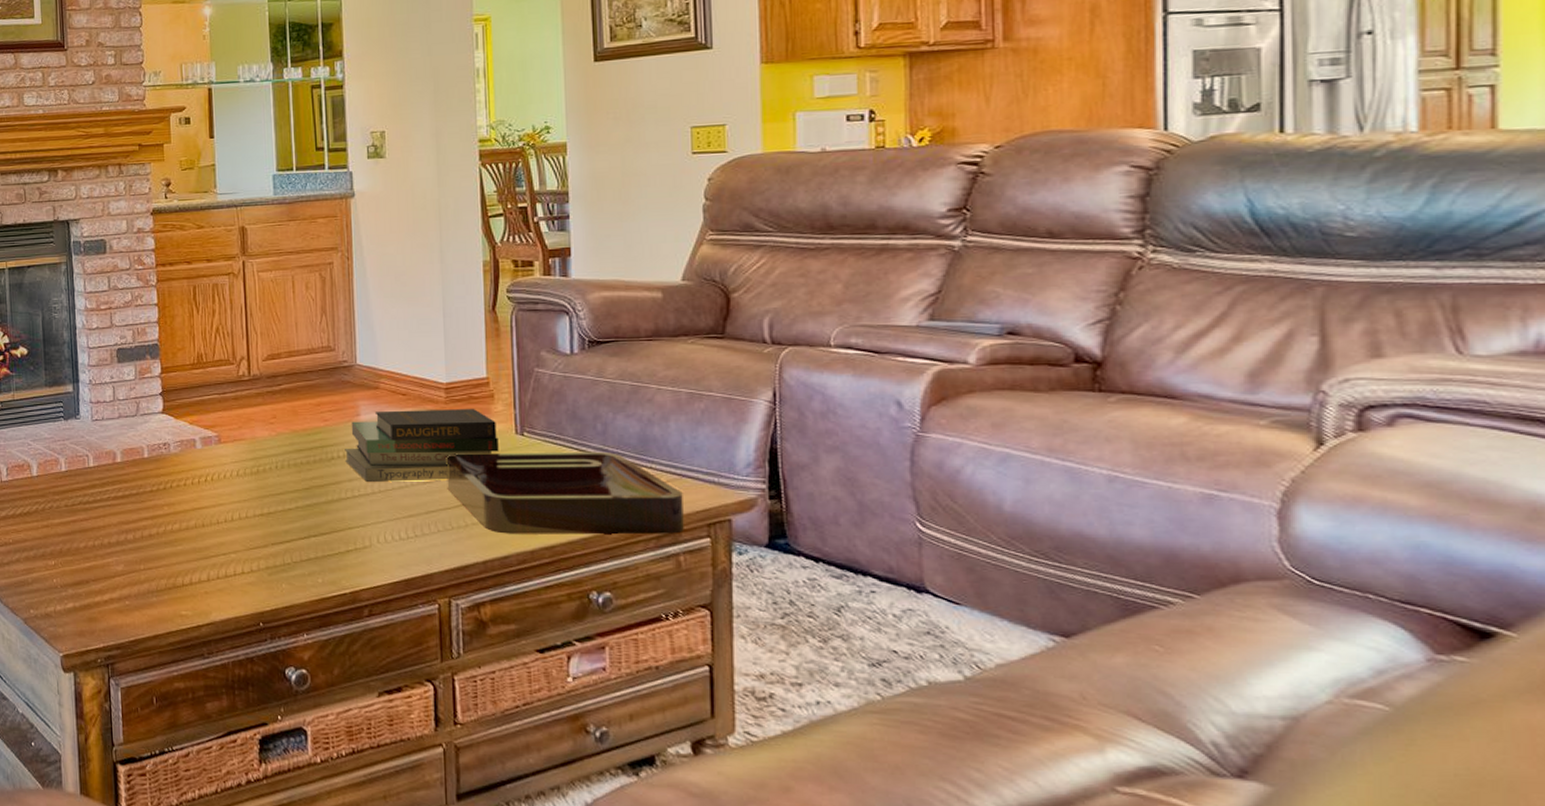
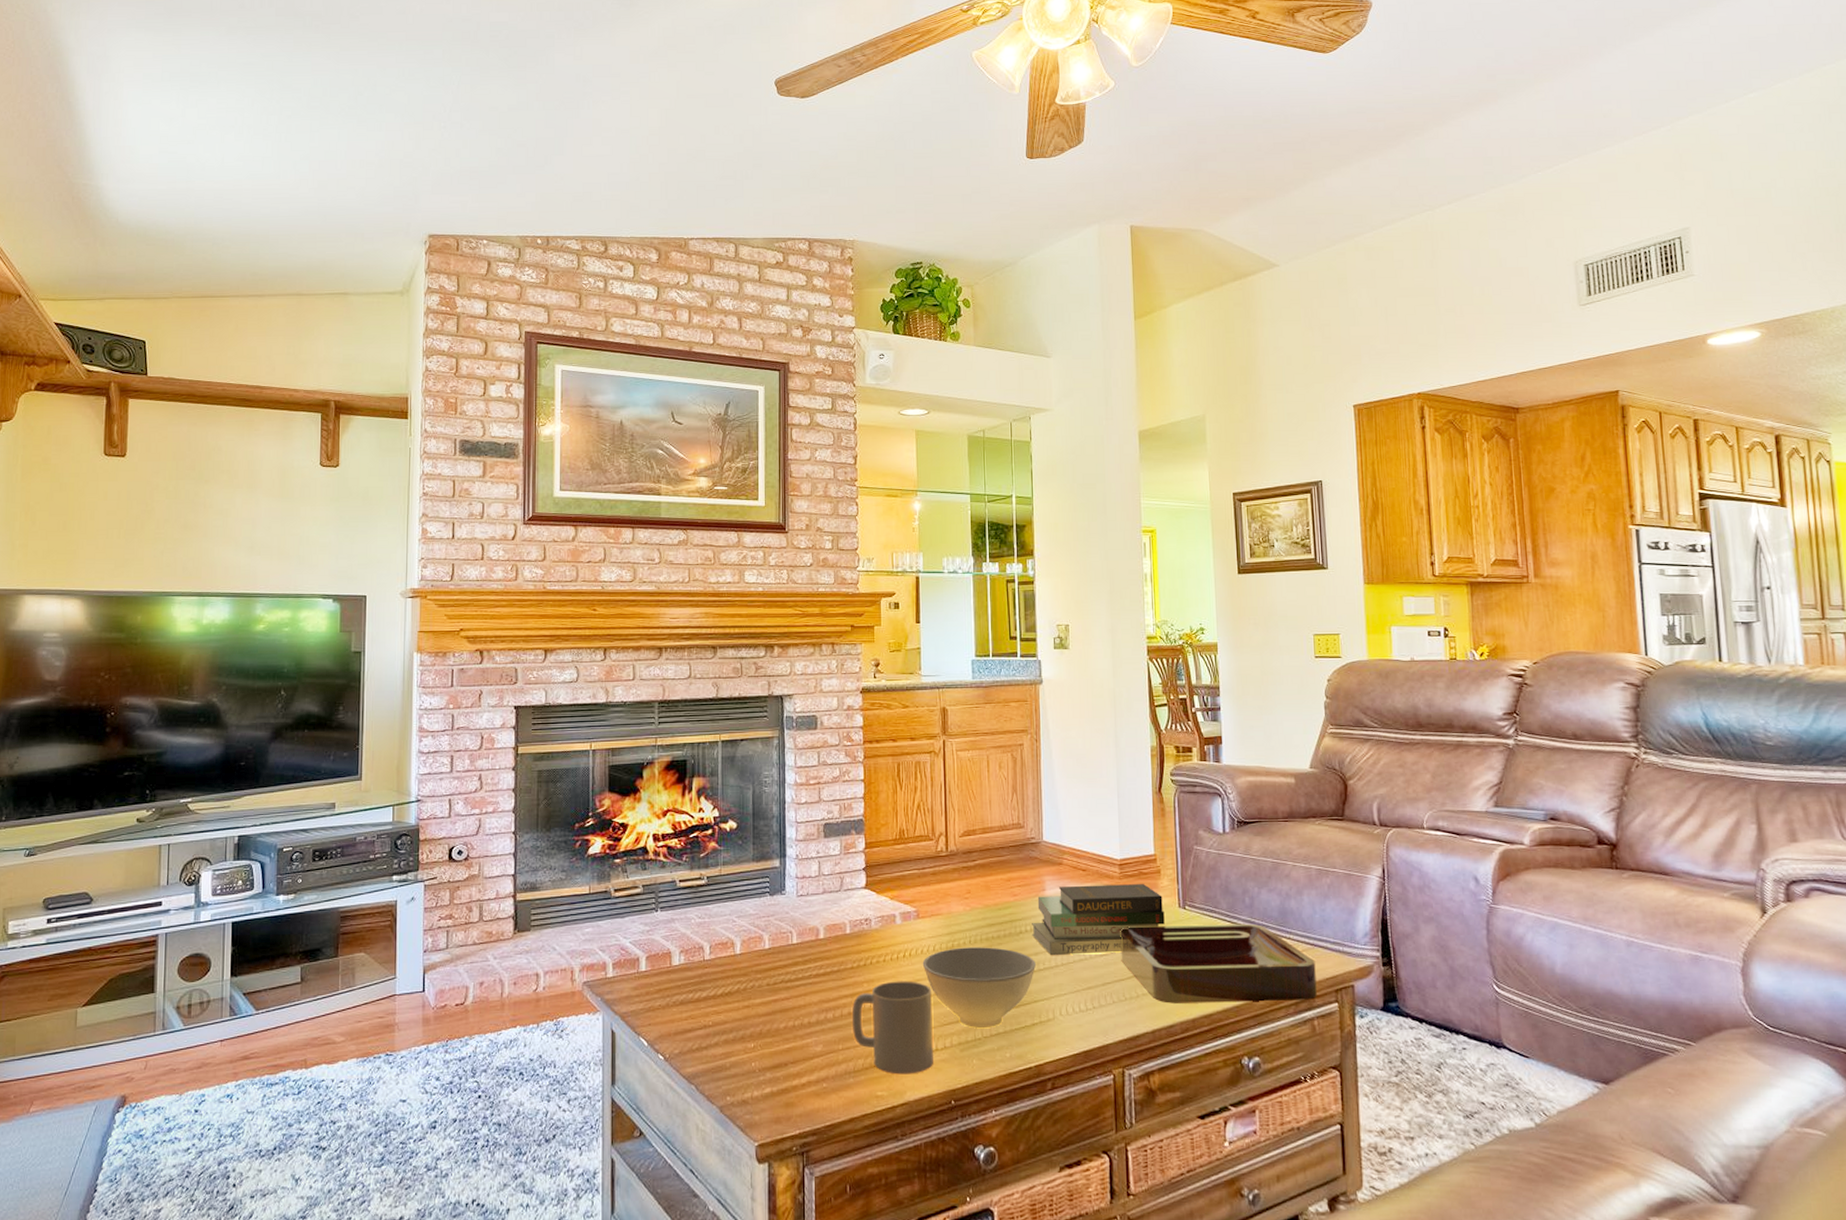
mug: none [152,505,240,596] -> present [851,981,933,1075]
bowl: none [225,473,351,553] -> present [922,947,1037,1028]

